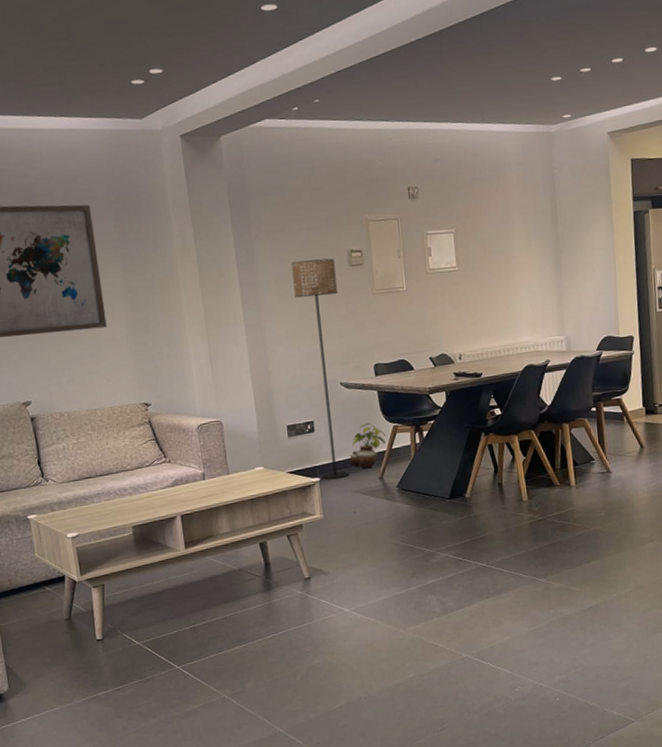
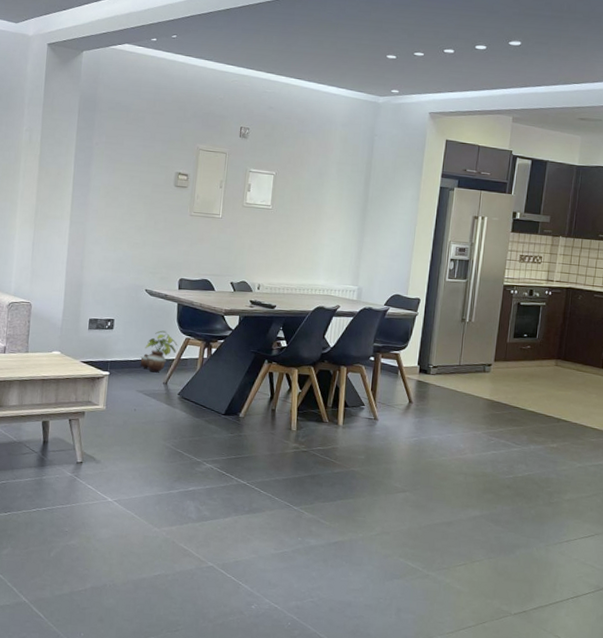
floor lamp: present [291,258,350,480] -> none [111,173,163,377]

